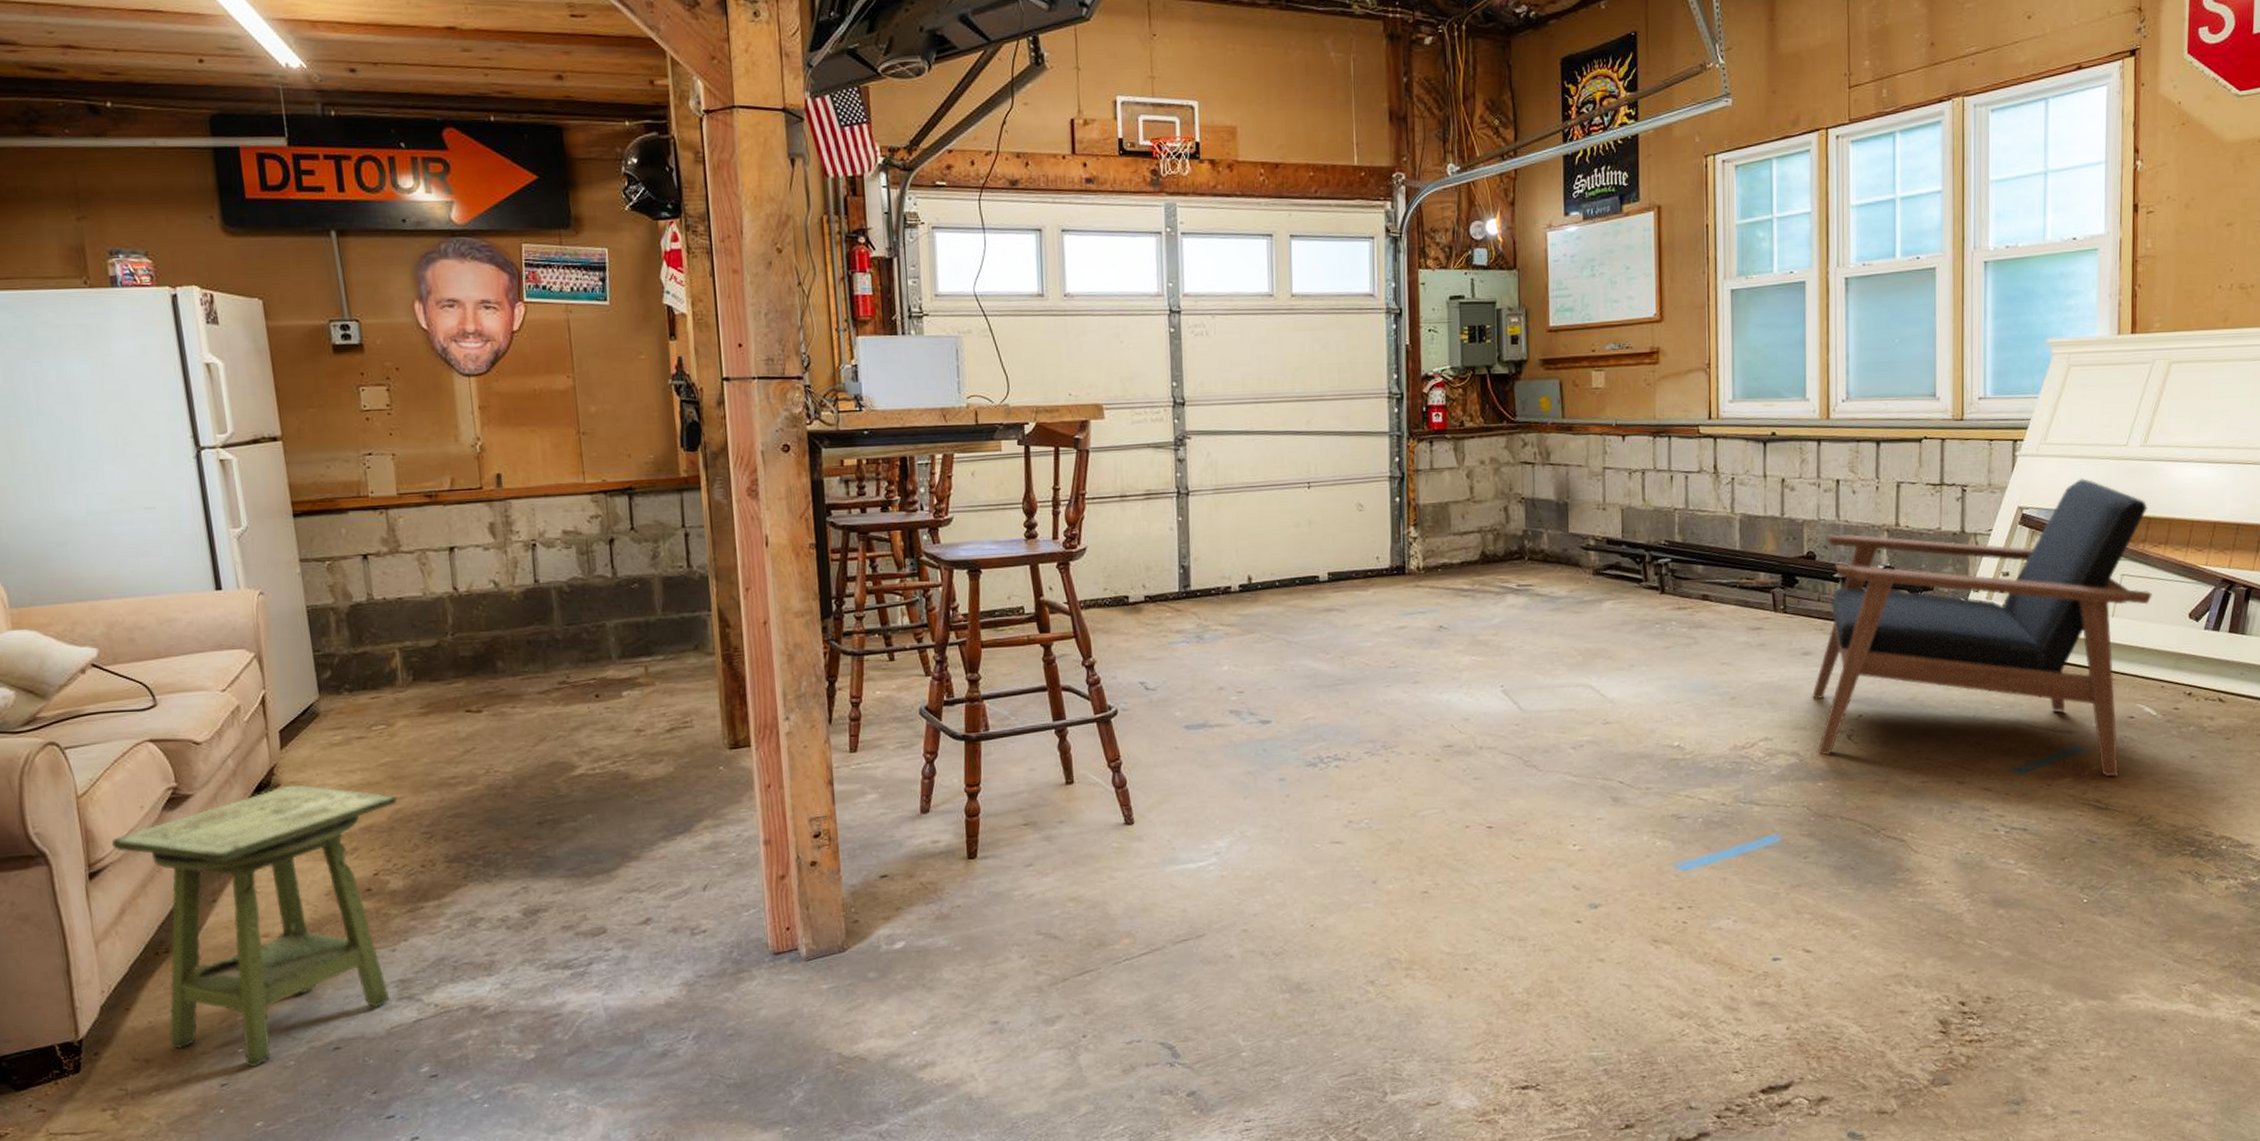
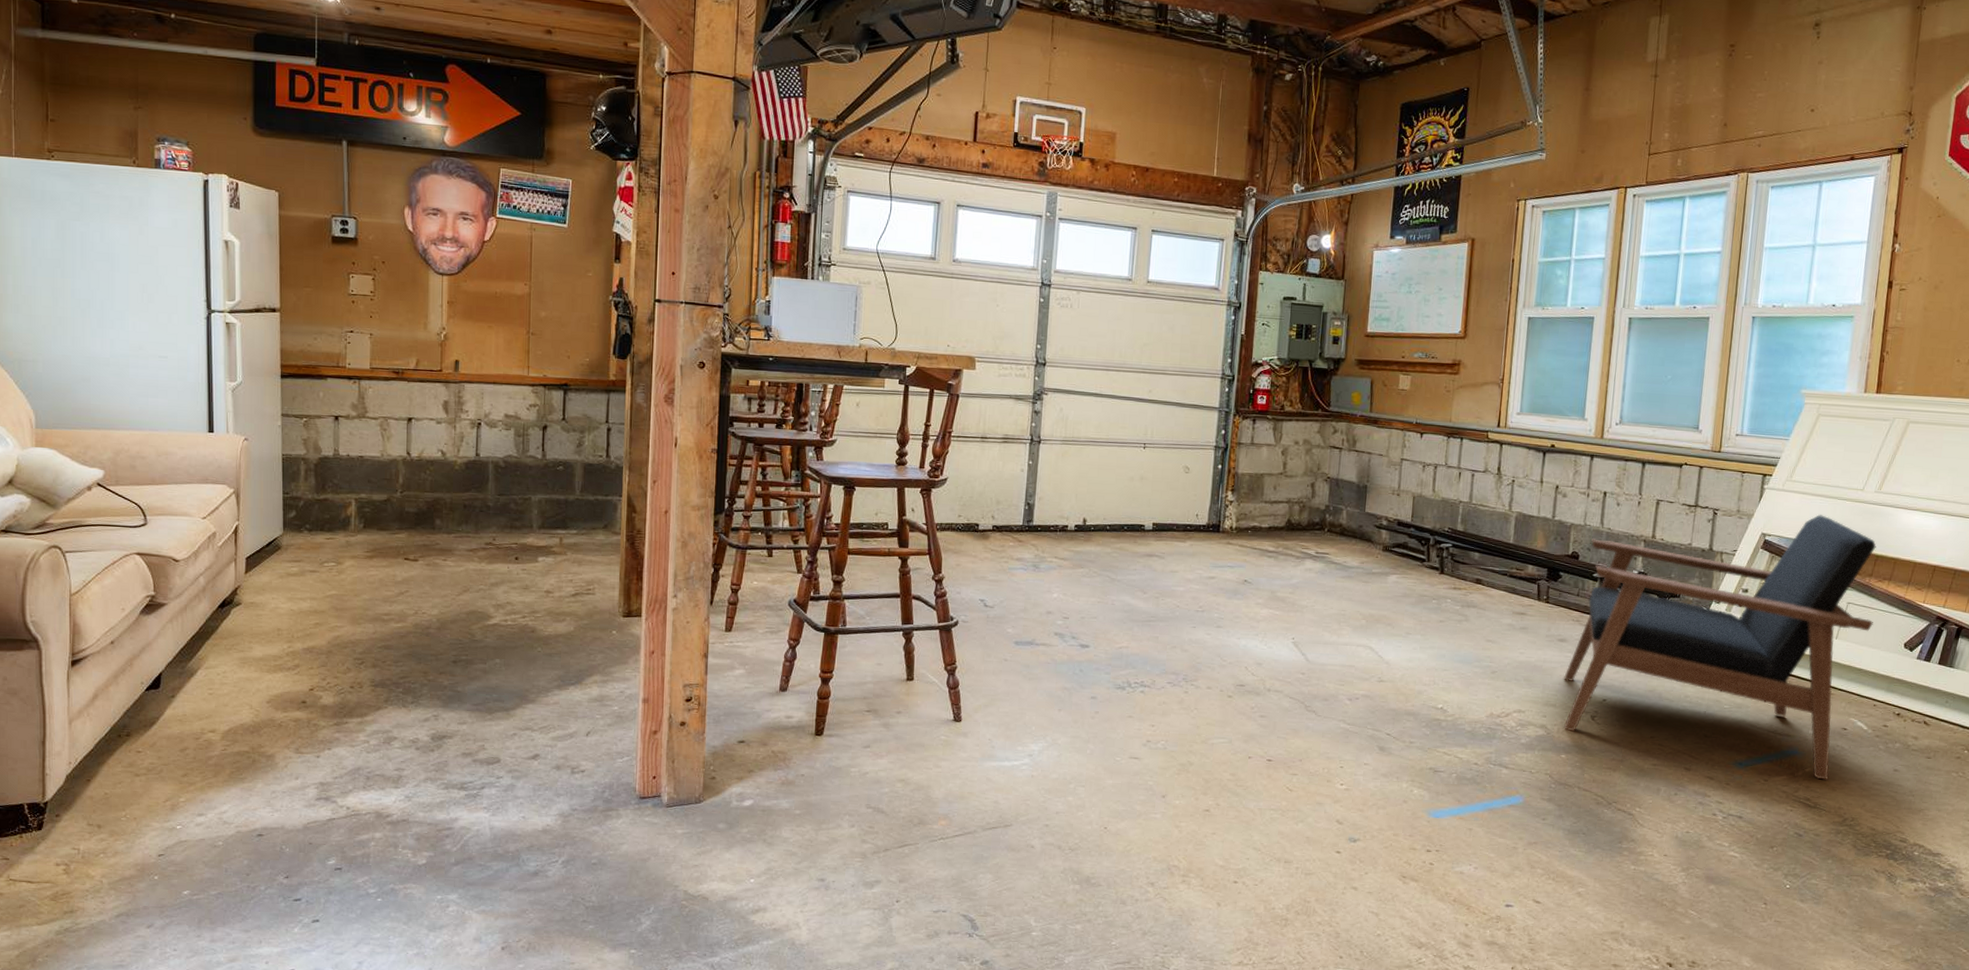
side table: present [112,785,398,1068] -> none [94,605,338,843]

